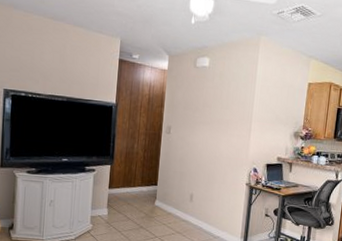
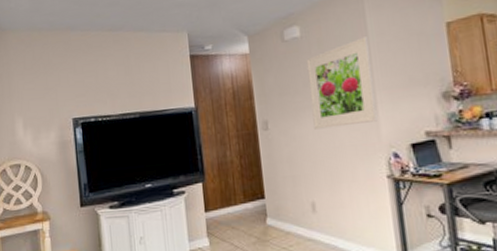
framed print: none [204,79,255,144] -> present [306,36,378,130]

